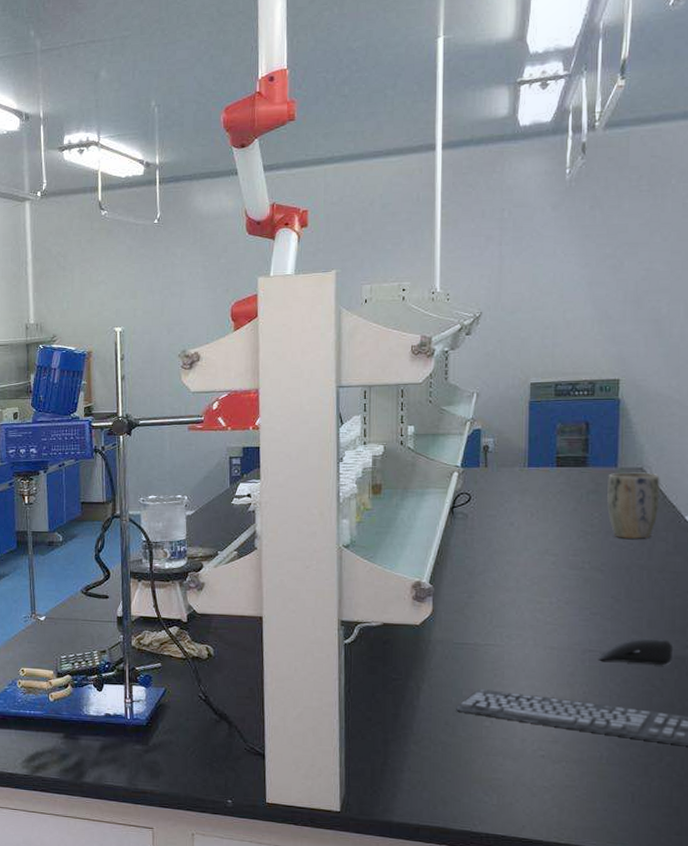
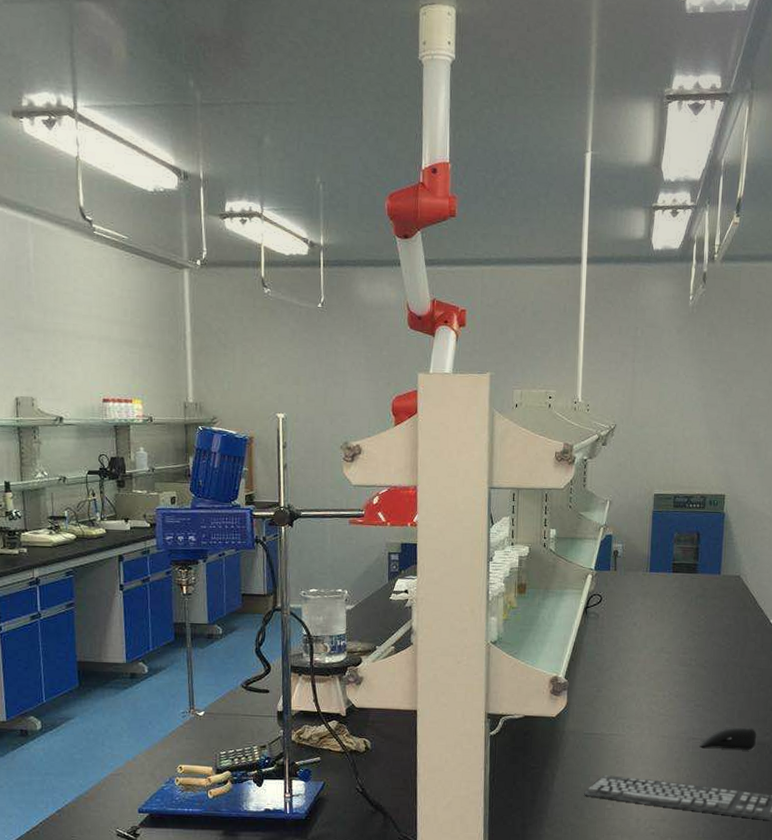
plant pot: present [607,472,660,539] -> none [711,579,753,639]

